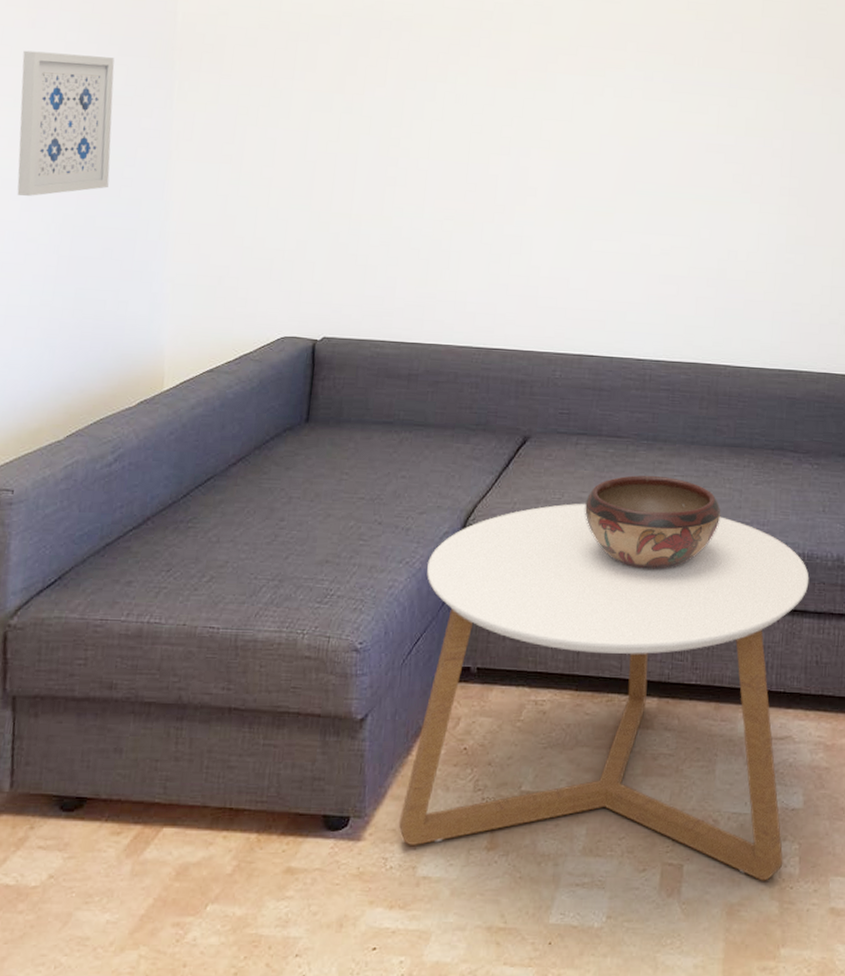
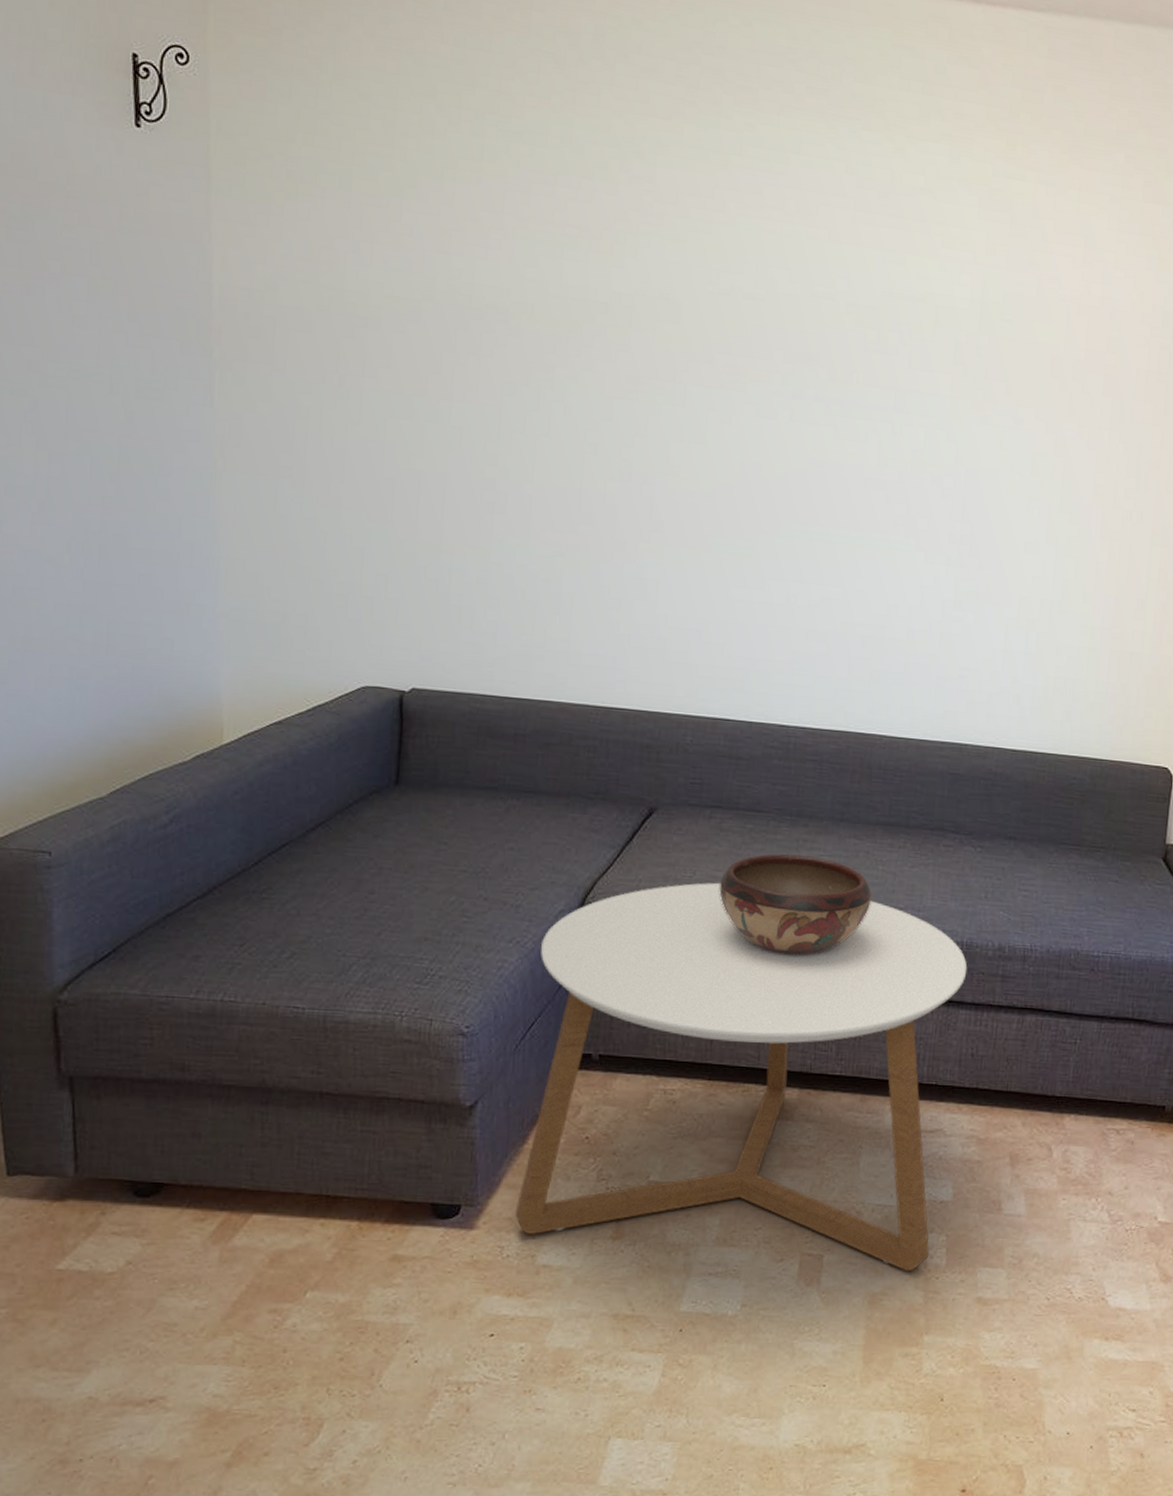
wall art: present [16,50,115,196] -> none [17,323,140,507]

